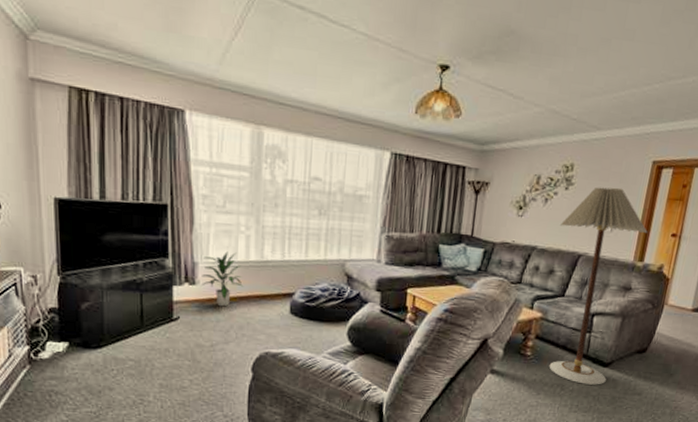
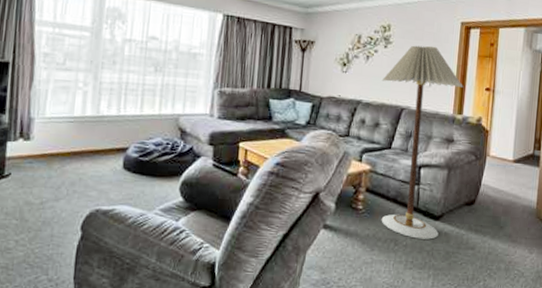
indoor plant: present [202,251,244,307] -> none [36,107,79,163]

